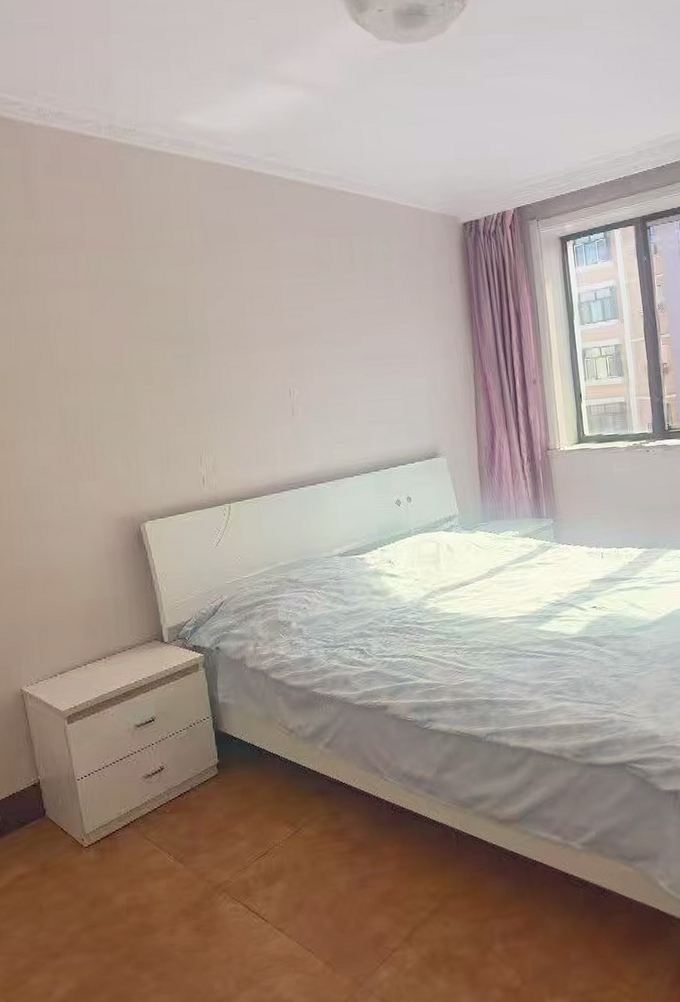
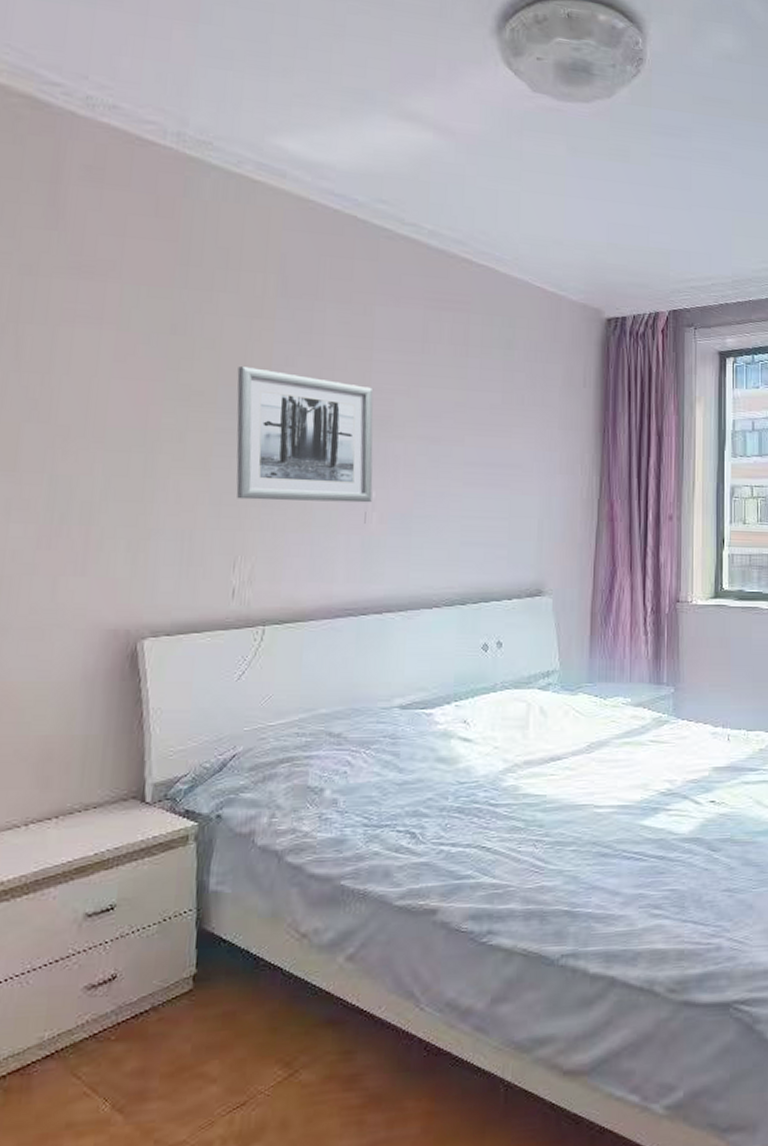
wall art: none [181,304,296,409] -> present [236,366,374,503]

